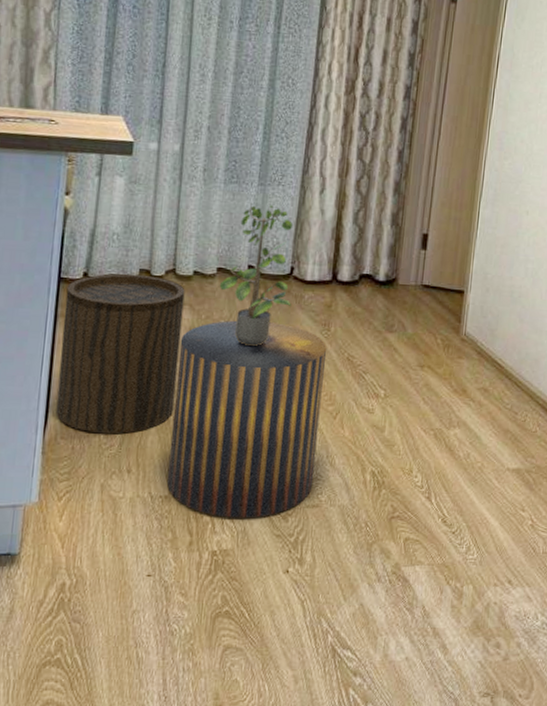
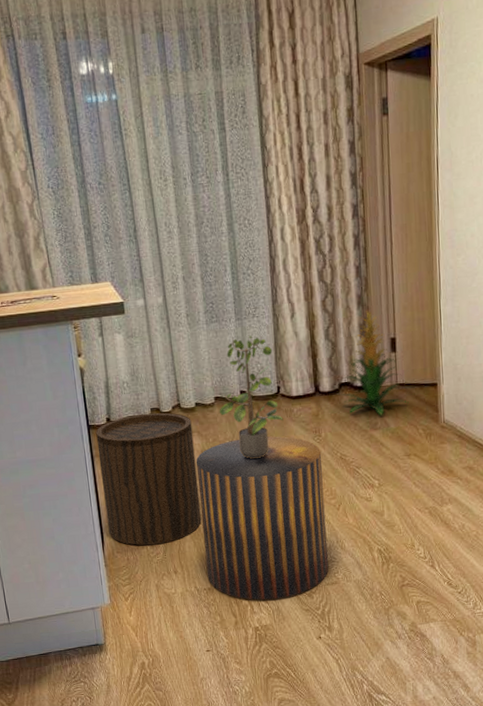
indoor plant: none [357,199,431,317] -> present [339,310,409,416]

